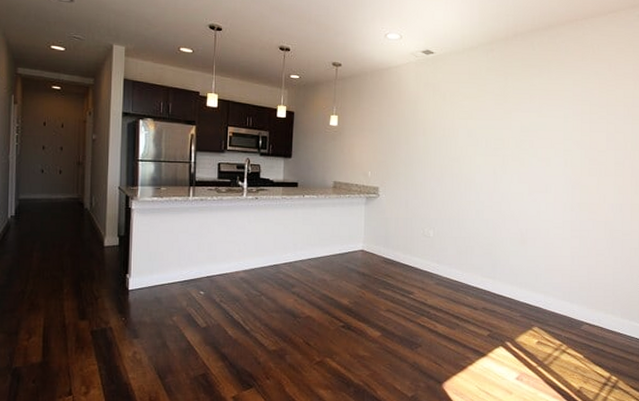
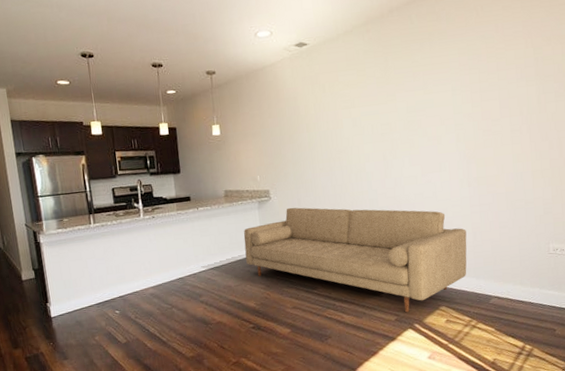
sofa: none [346,207,565,329] -> present [243,207,467,313]

